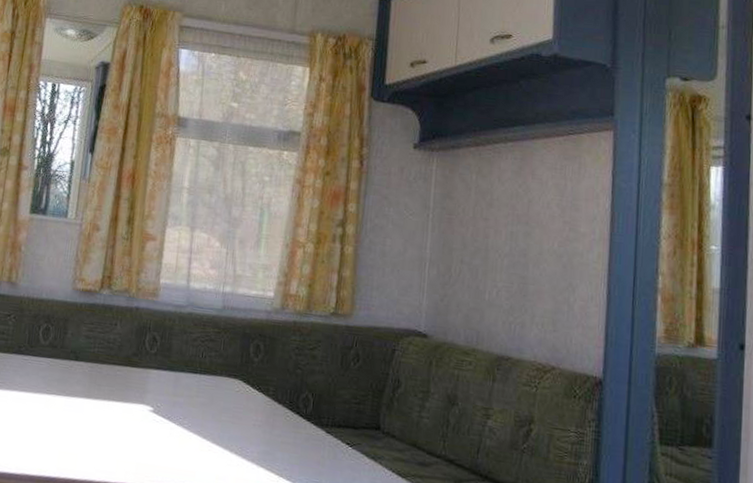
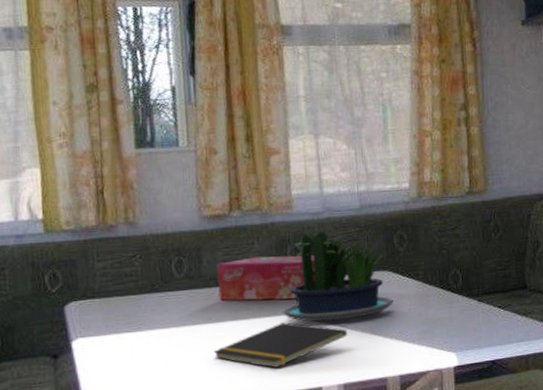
notepad: none [60,410,190,456] -> present [213,322,348,368]
tissue box: none [75,337,170,390] -> present [217,255,316,301]
potted plant: none [130,325,240,422] -> present [281,231,394,322]

